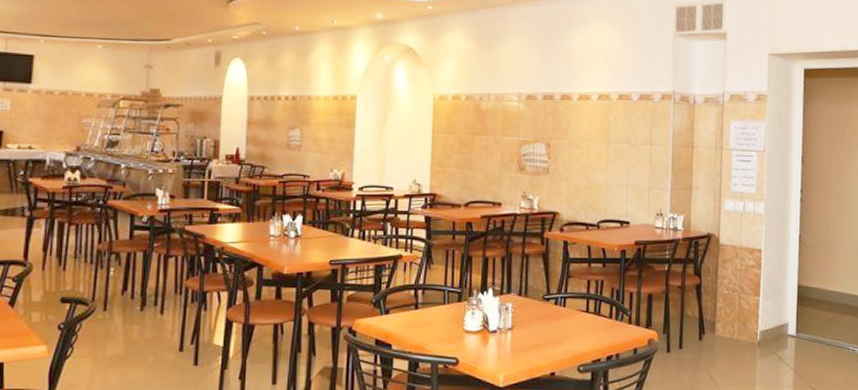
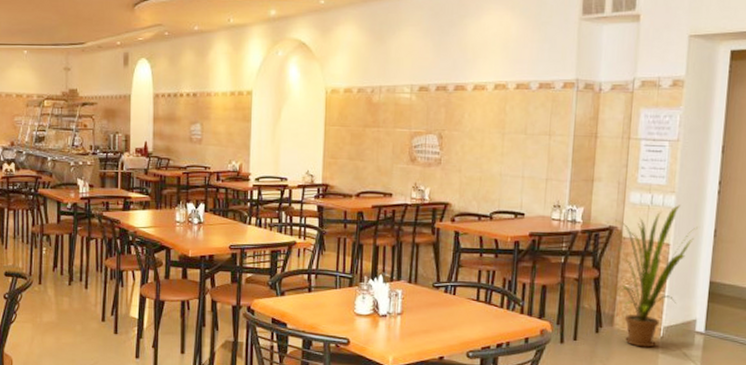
house plant: none [713,212,785,353] -> present [615,205,698,348]

